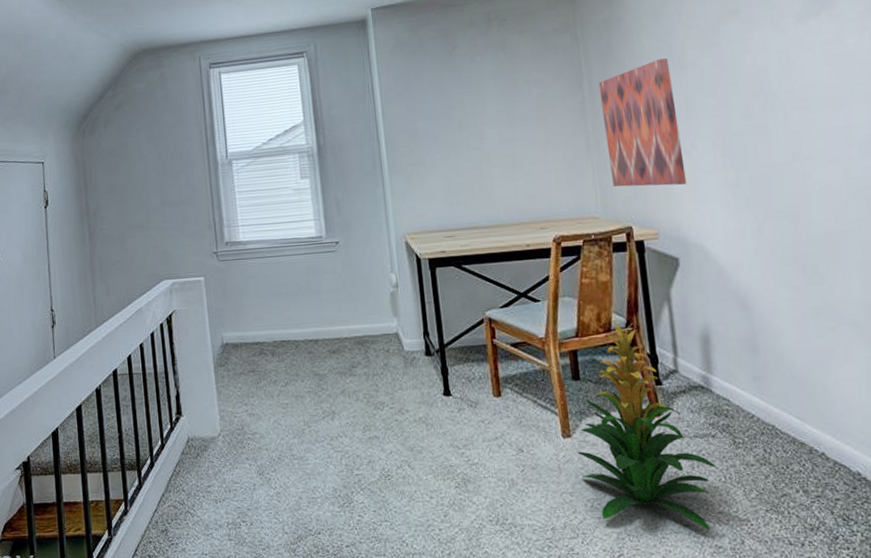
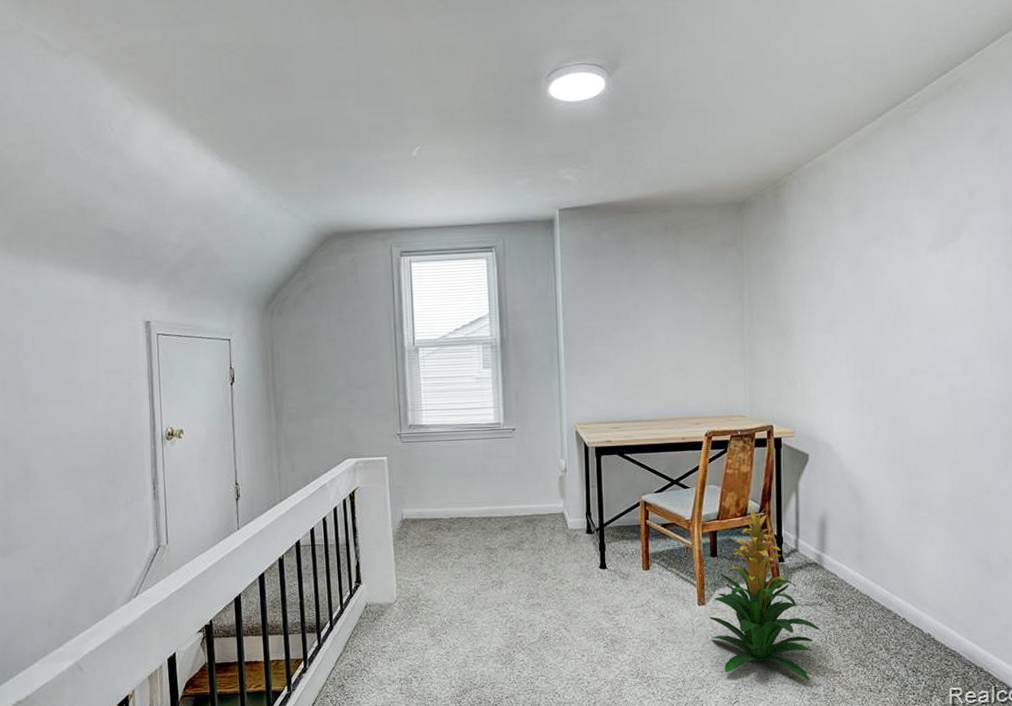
wall art: present [598,58,687,187] -> none [757,276,822,391]

